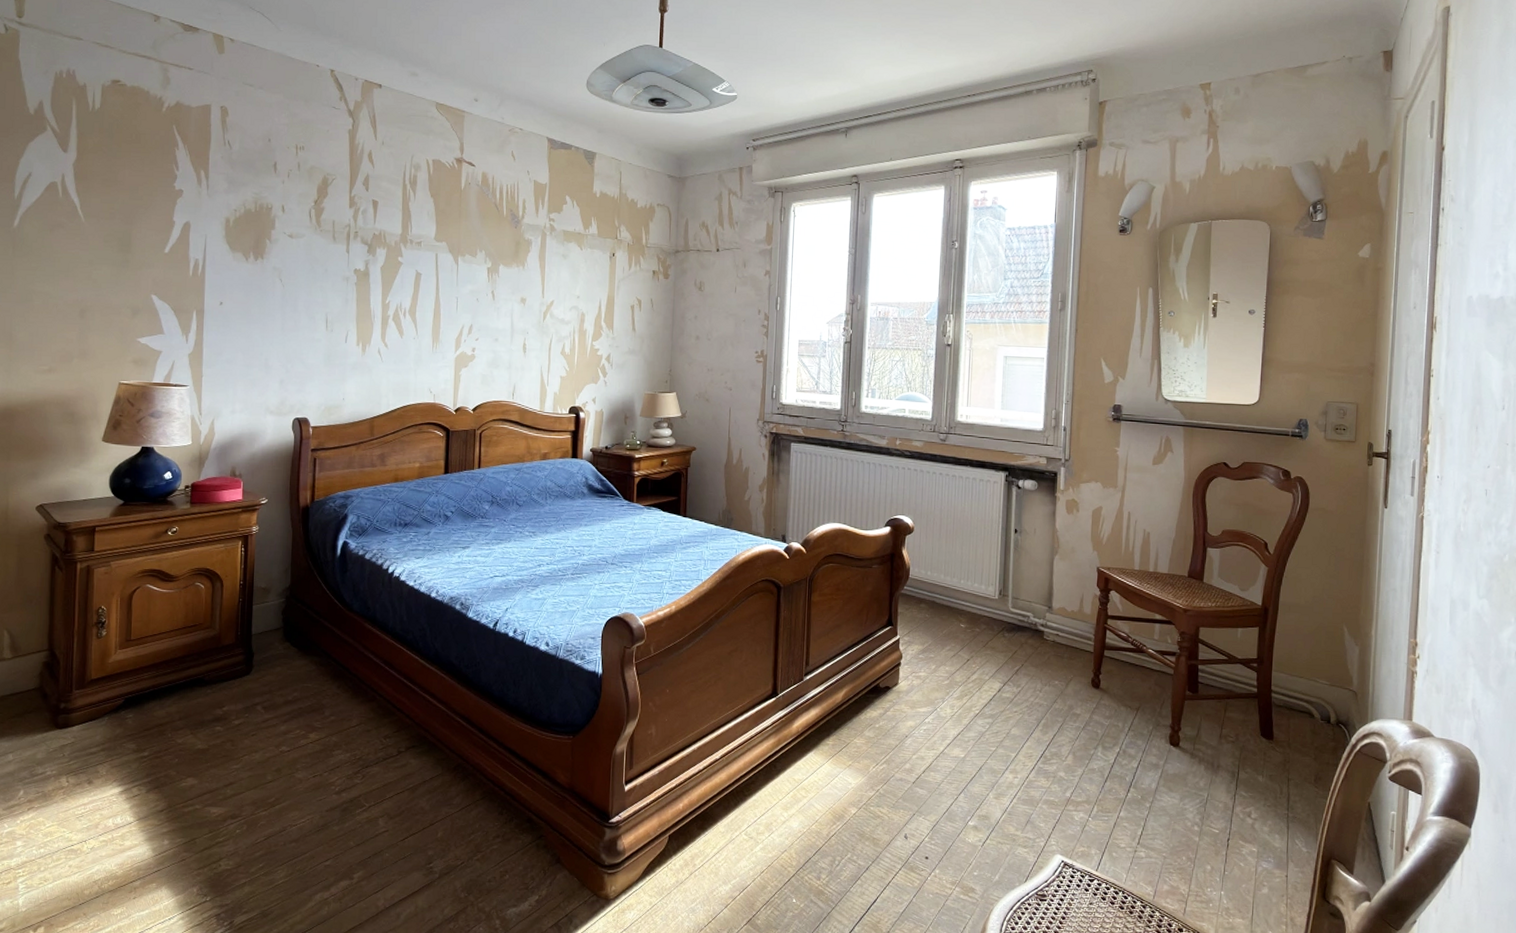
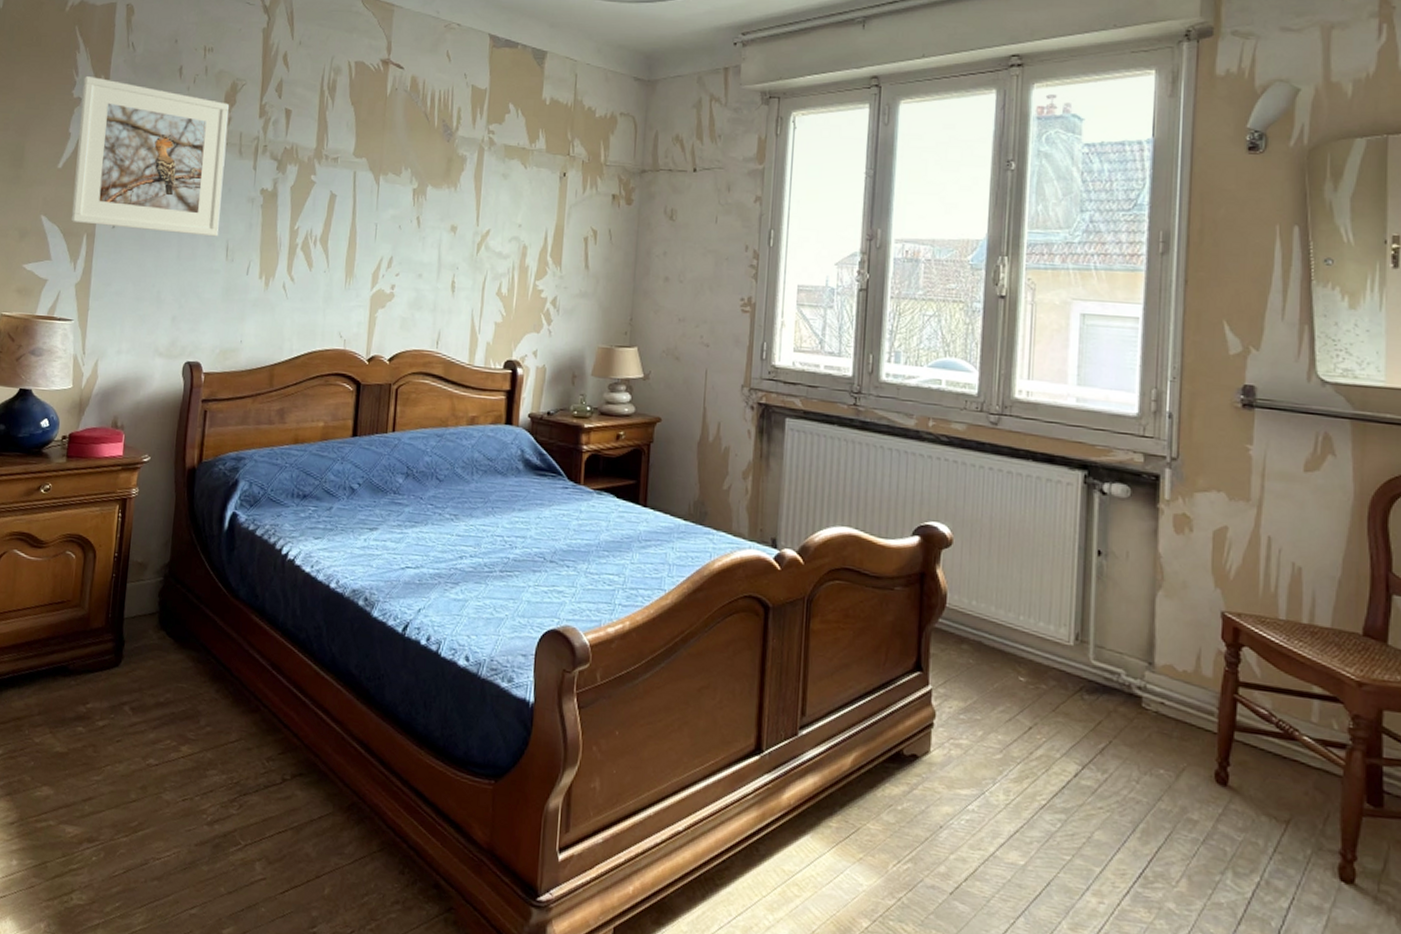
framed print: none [180,171,322,311] -> present [70,76,230,237]

